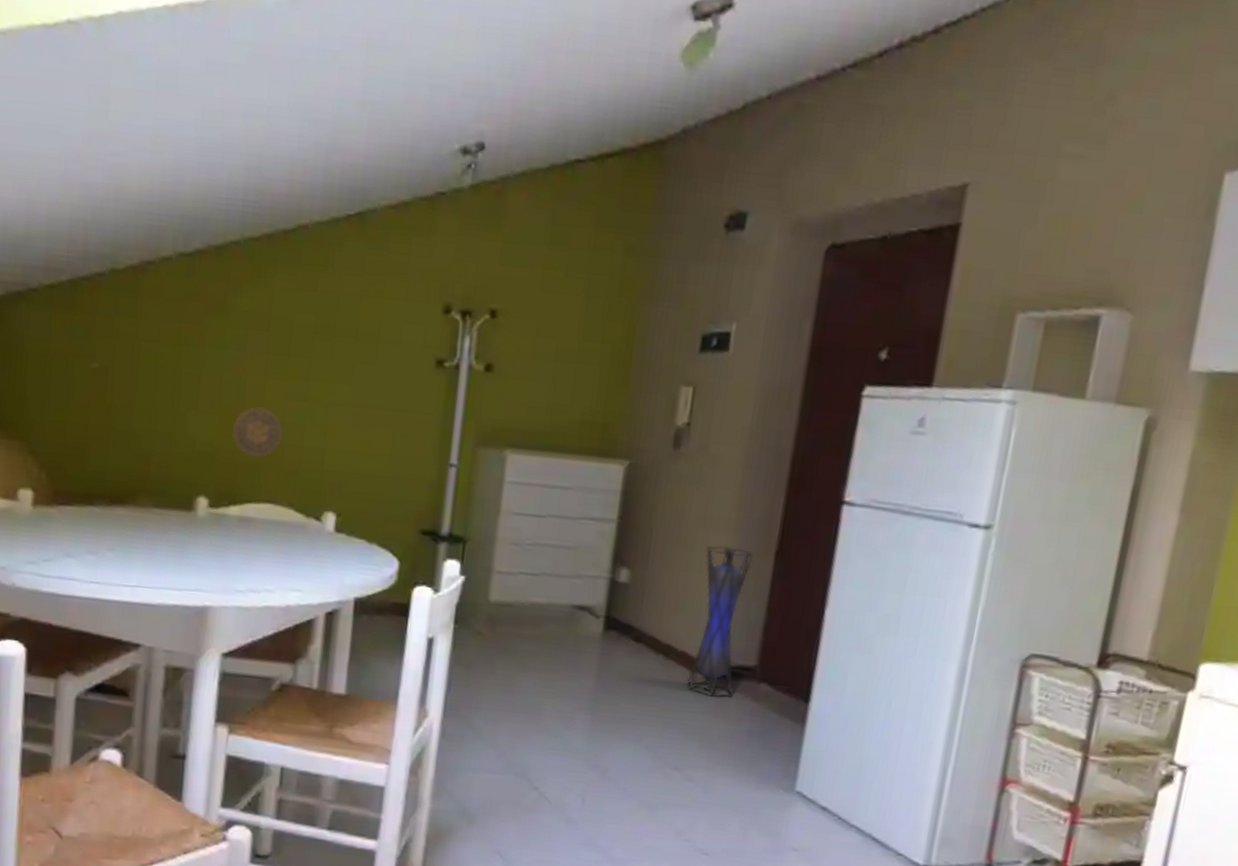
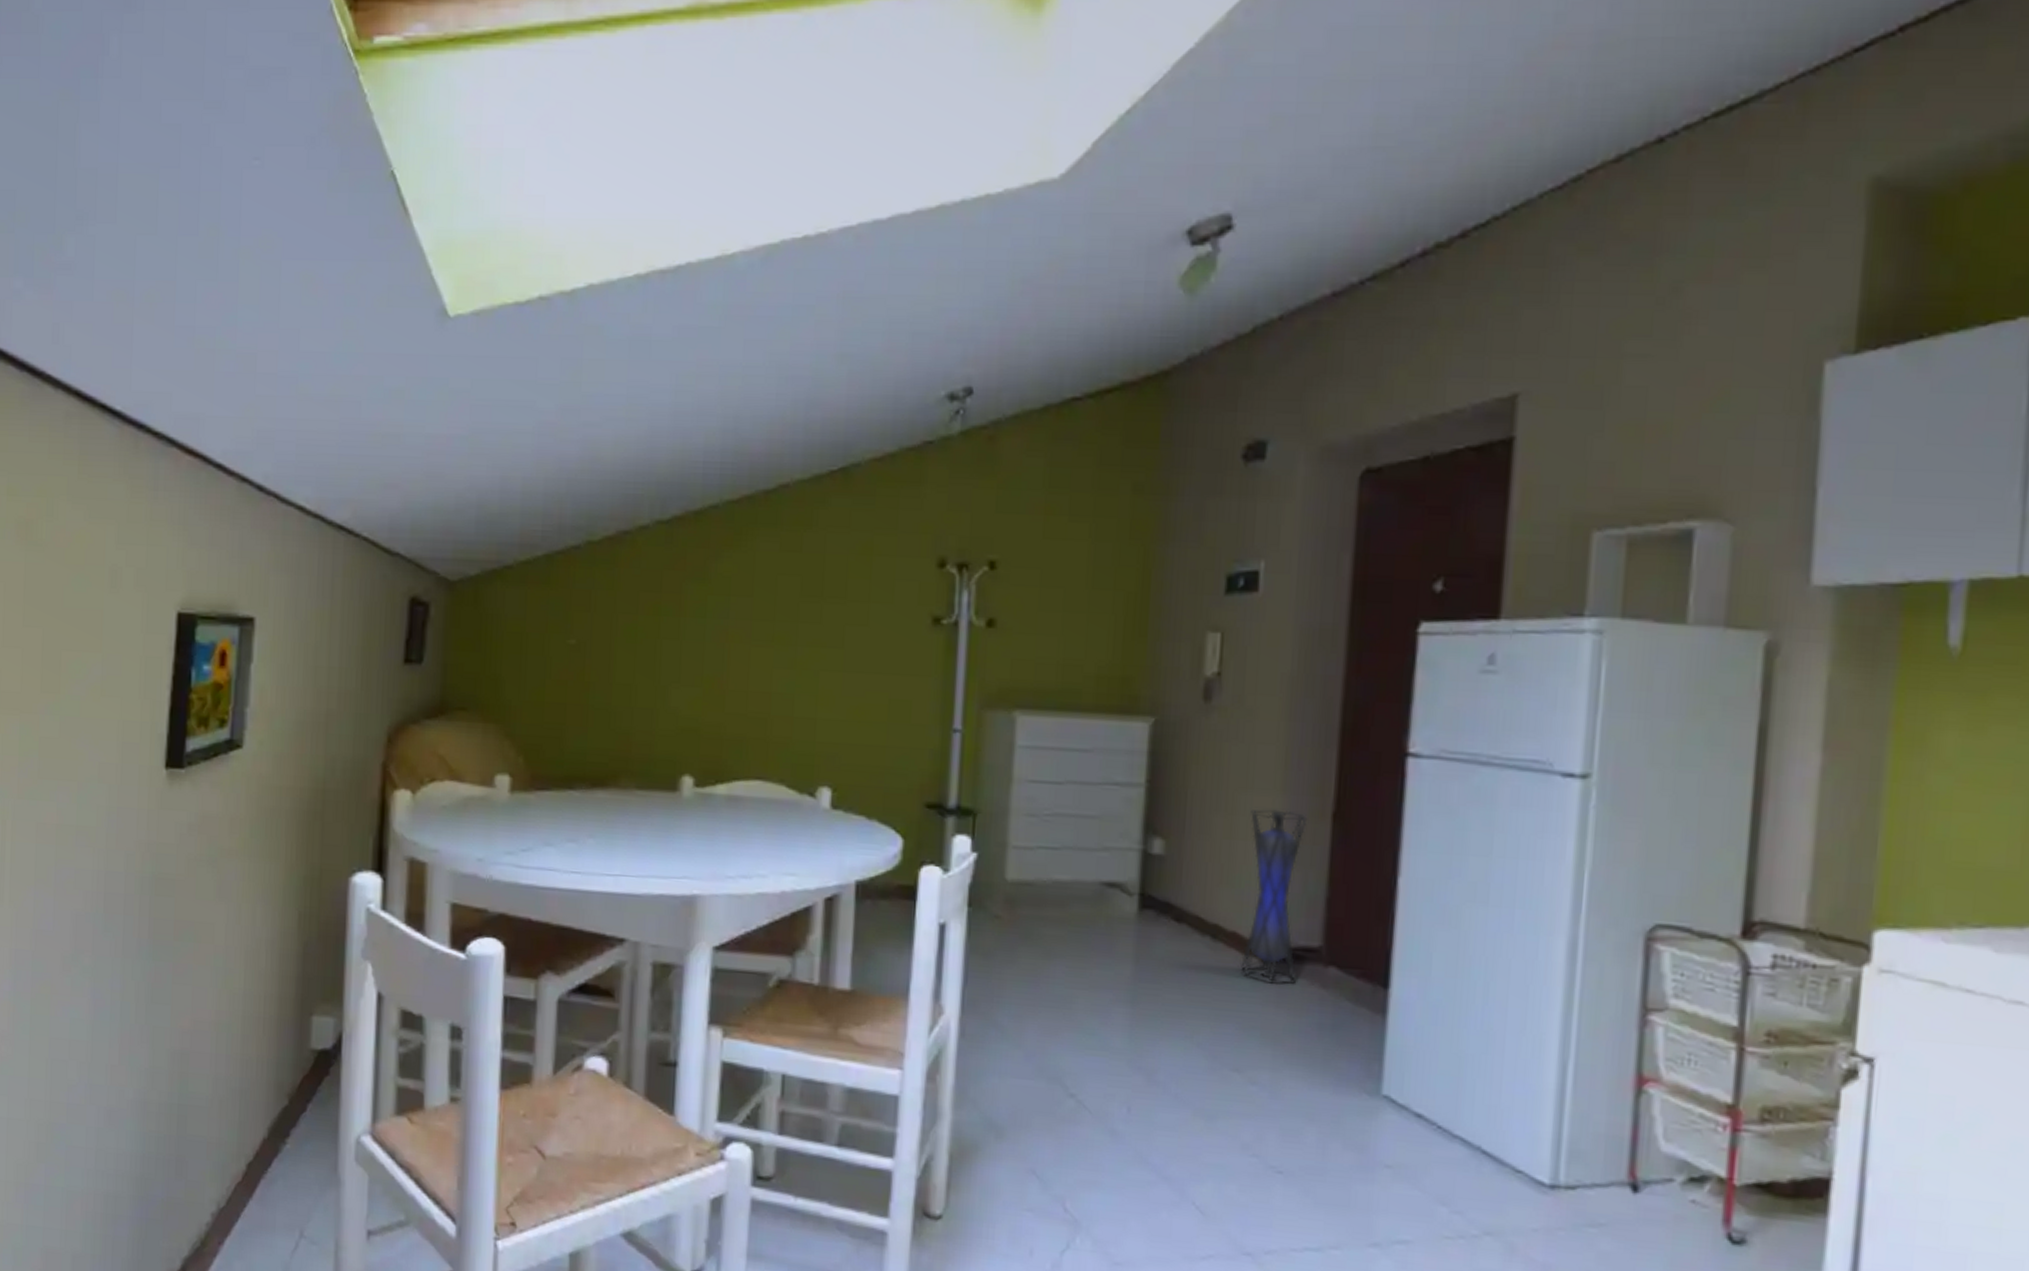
decorative plate: present [232,407,283,458] -> none [716,677,771,731]

